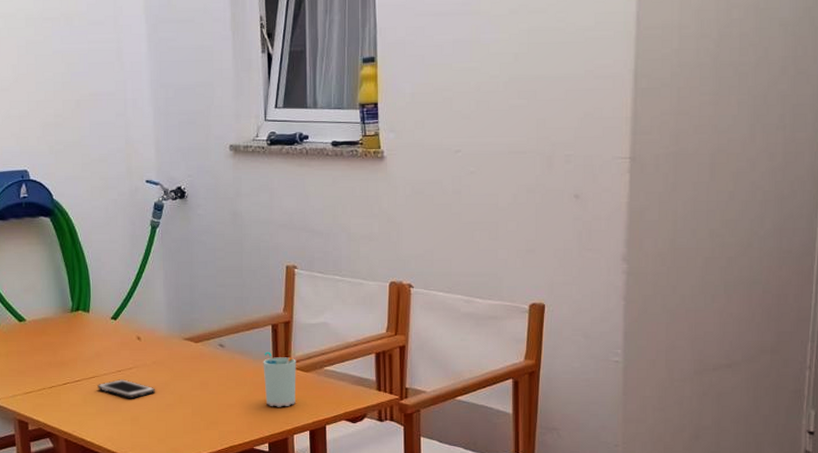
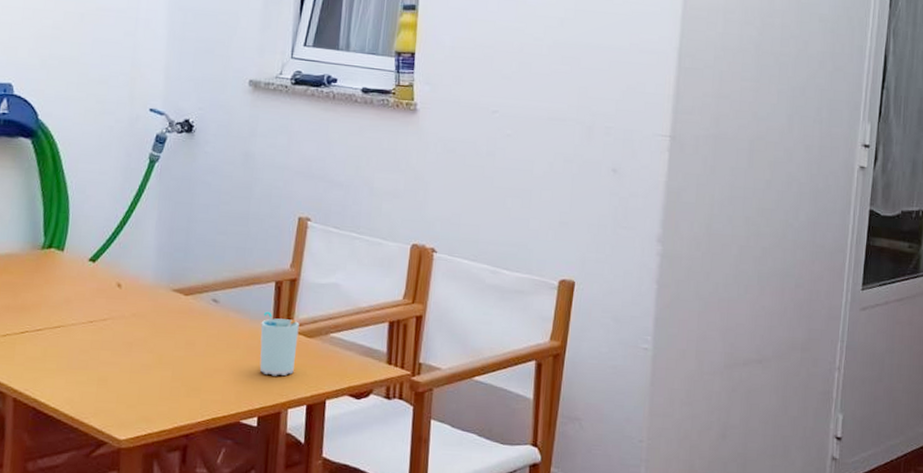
cell phone: present [97,378,155,399] -> none [62,330,131,356]

